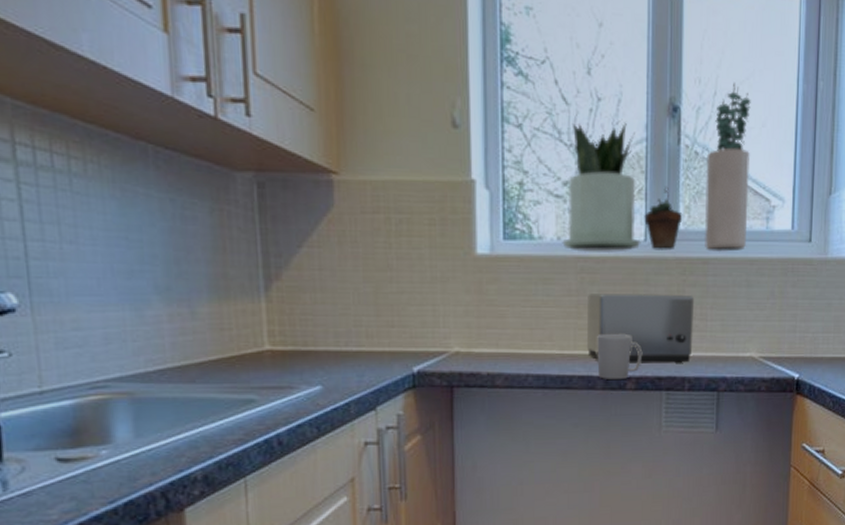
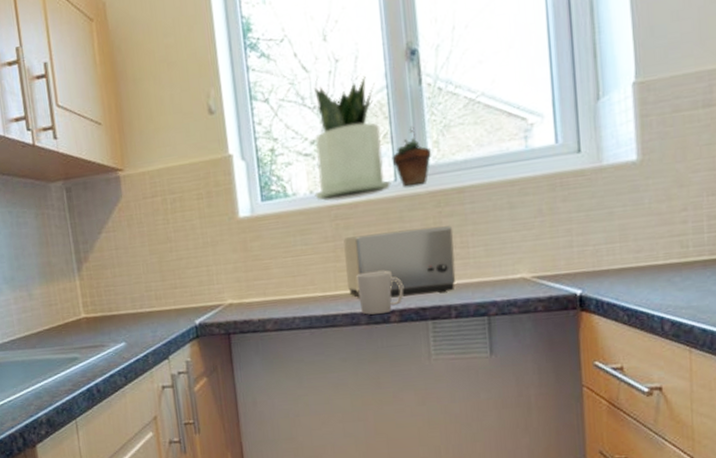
vase: present [704,82,751,253] -> none [451,12,504,180]

